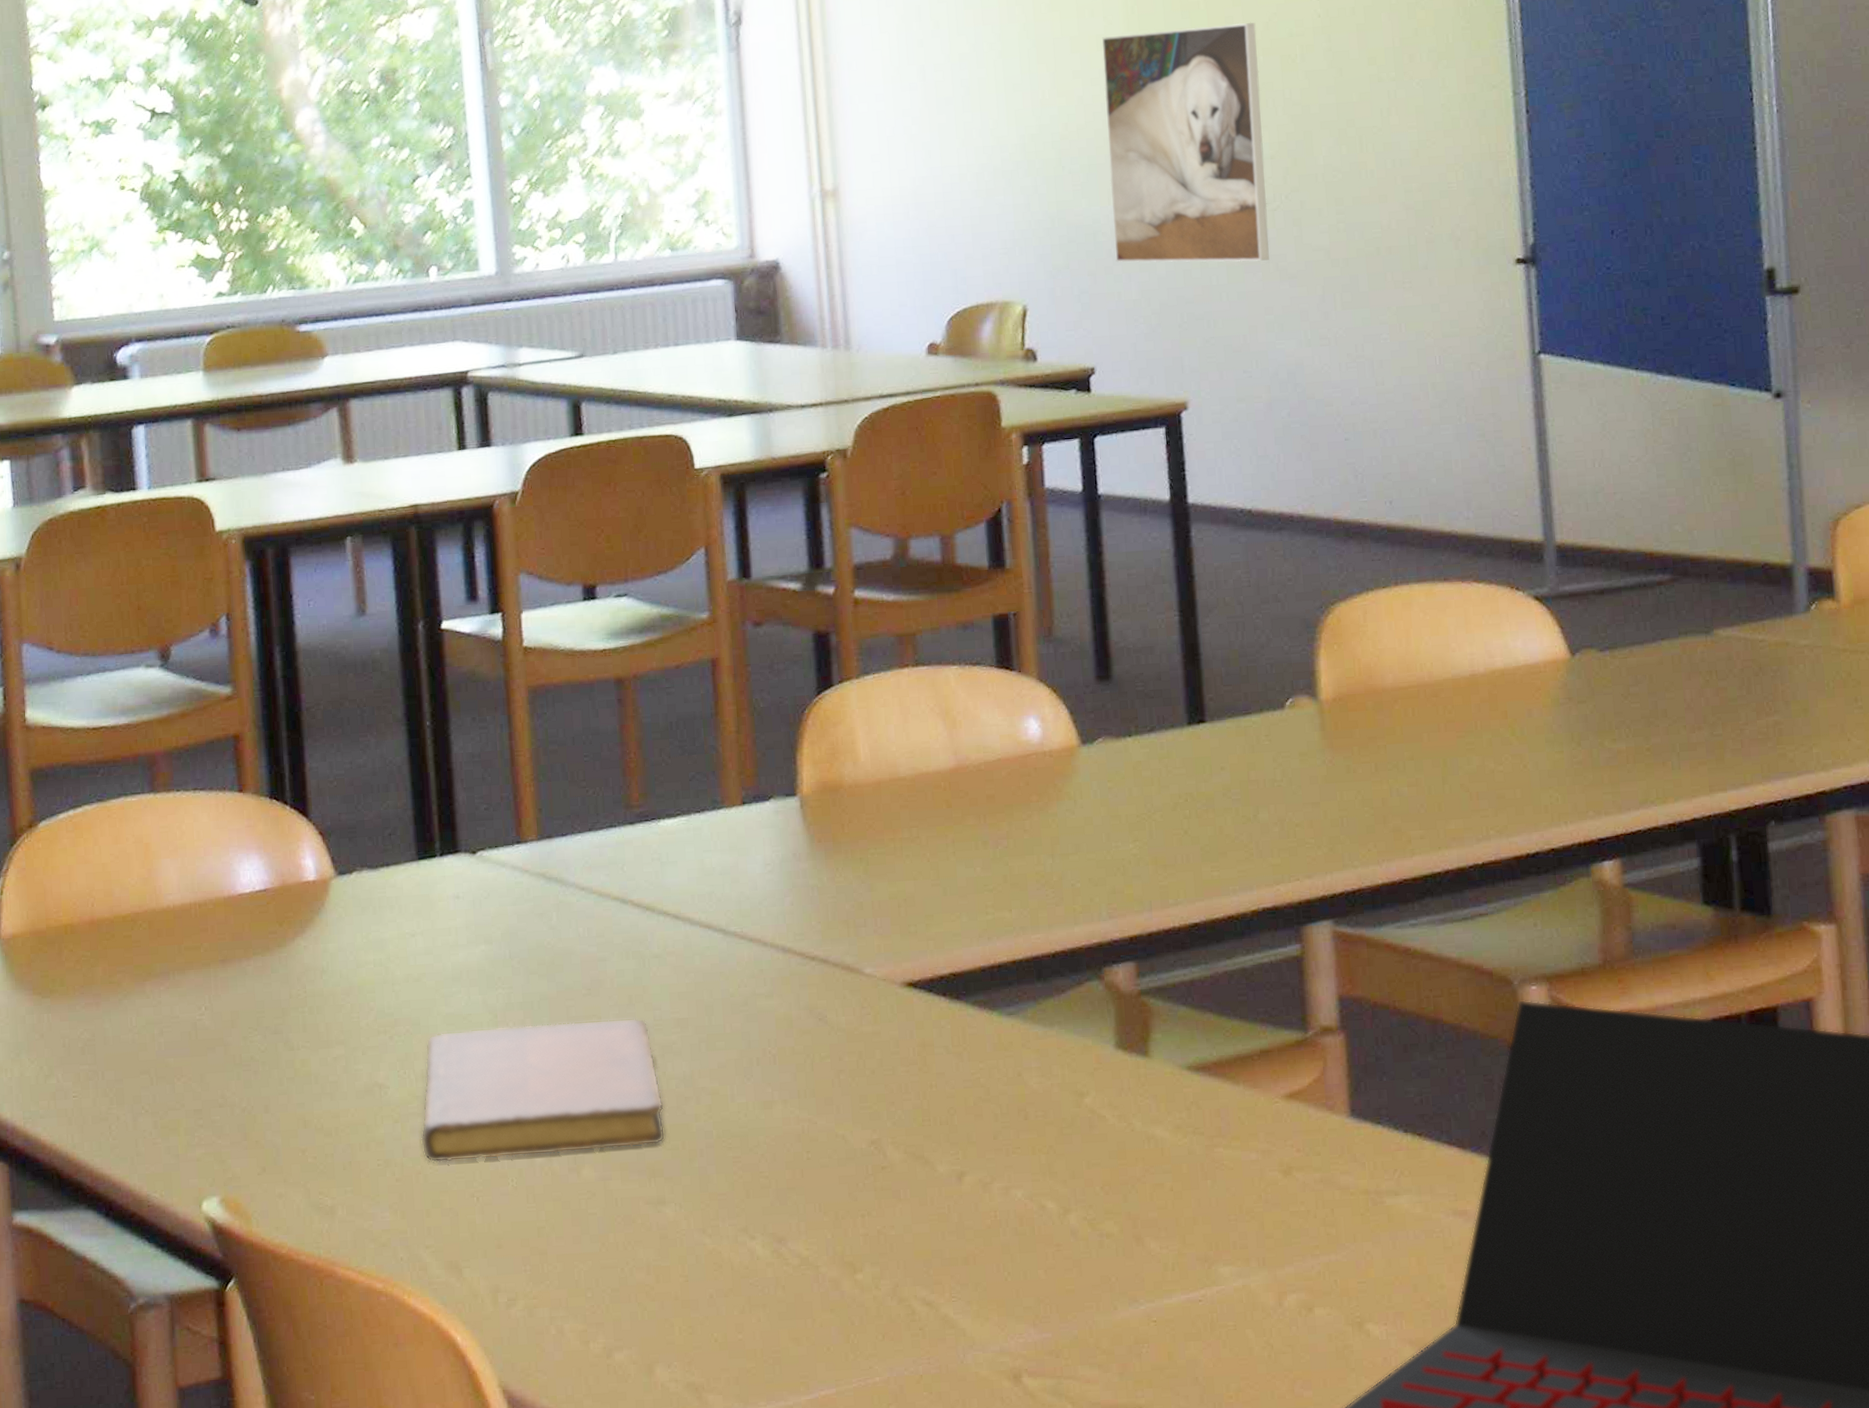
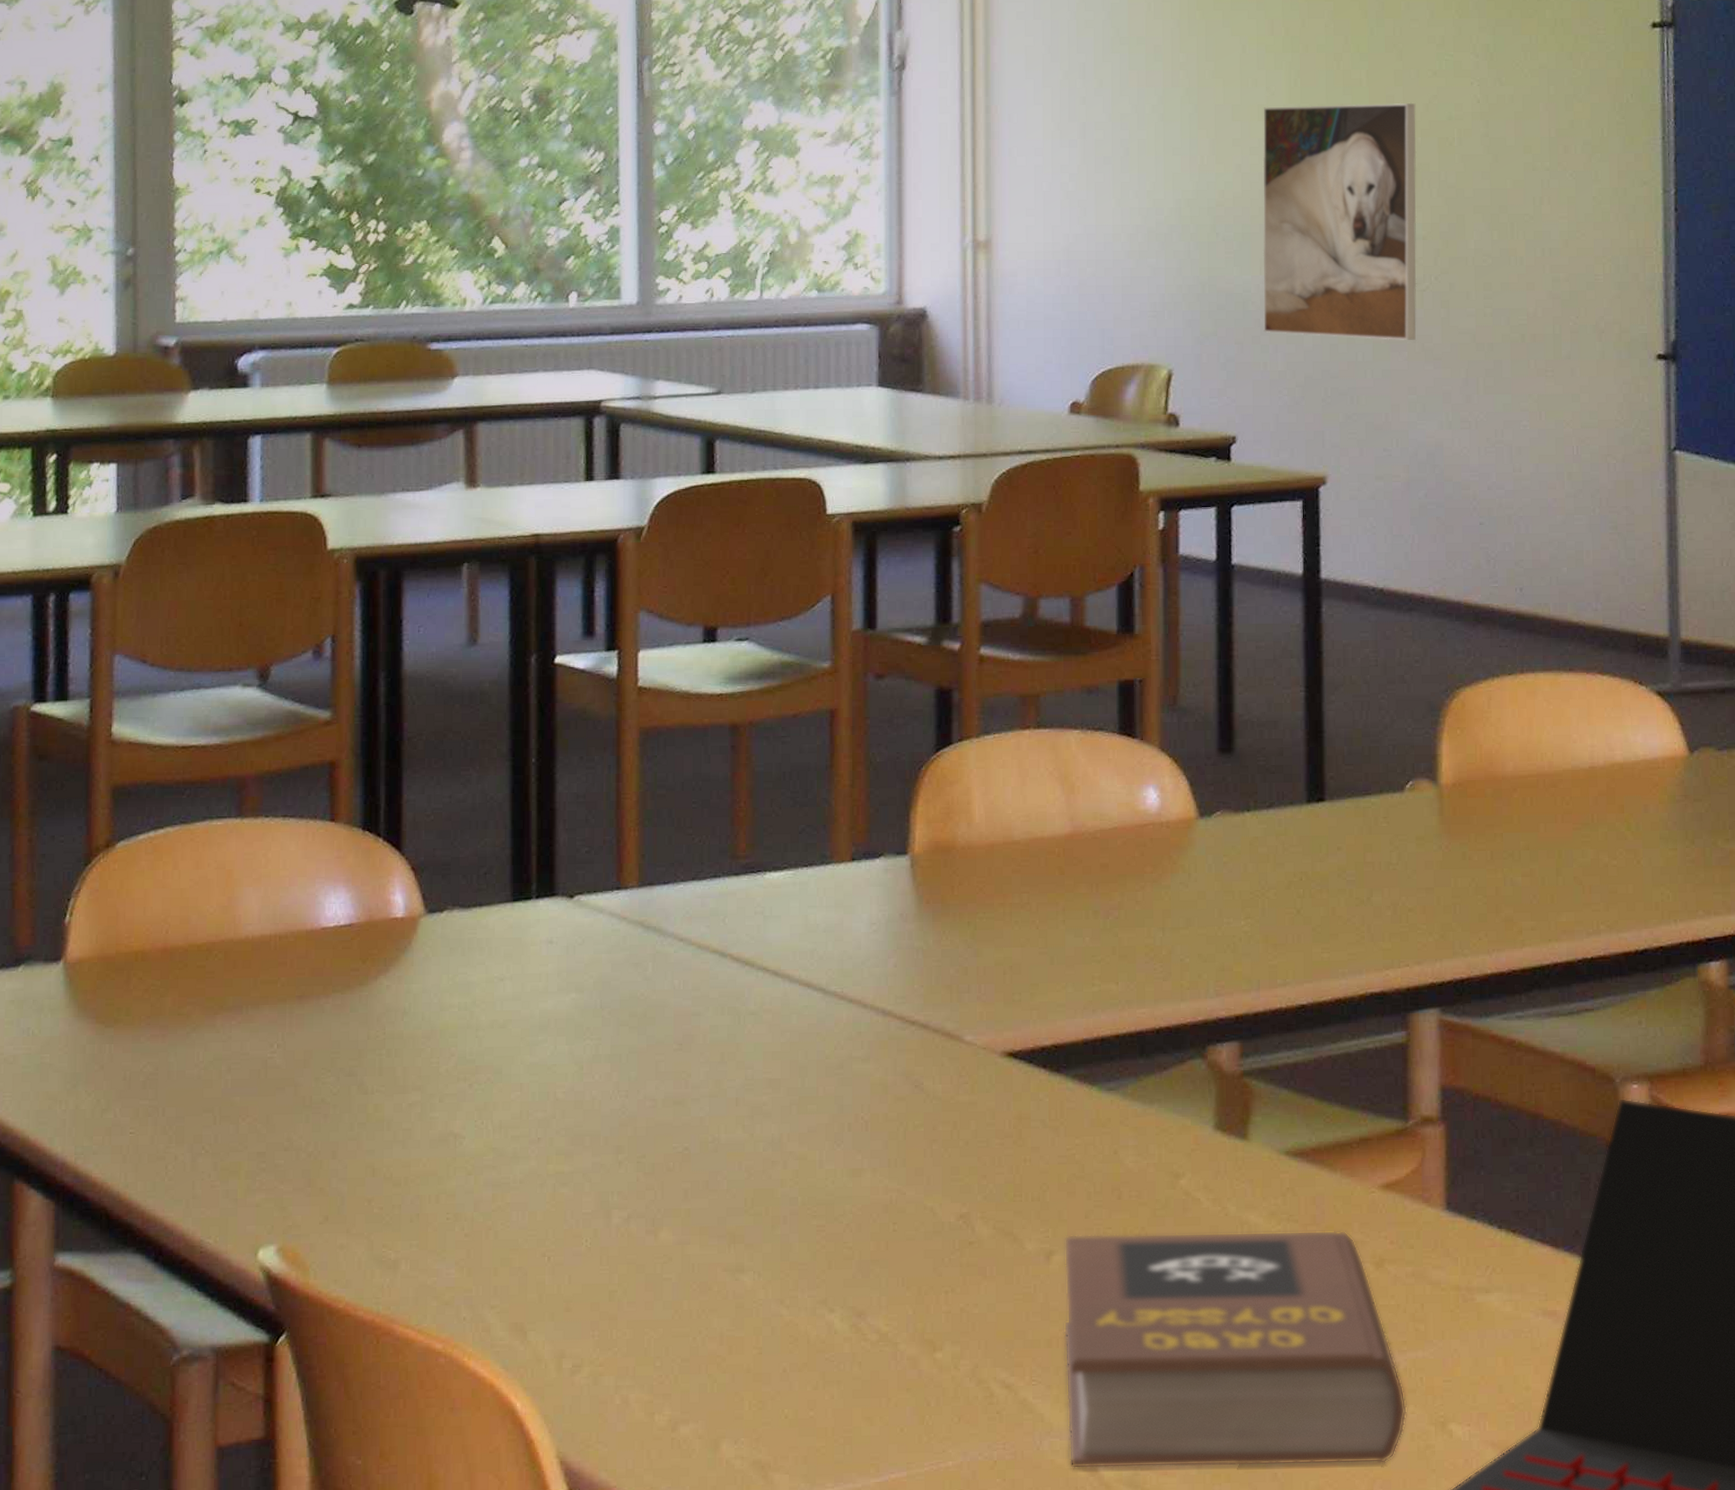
notebook: present [420,1018,666,1163] -> none [493,1076,749,1219]
book: none [974,1140,1324,1380] -> present [1063,1230,1408,1469]

